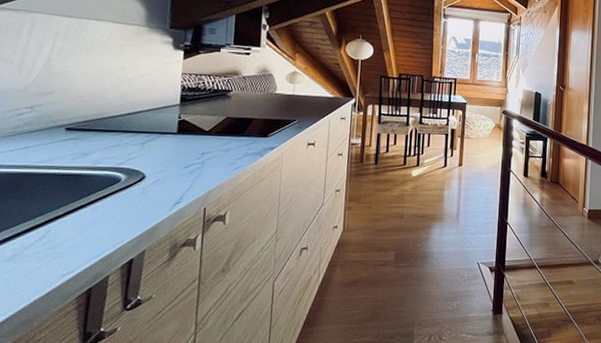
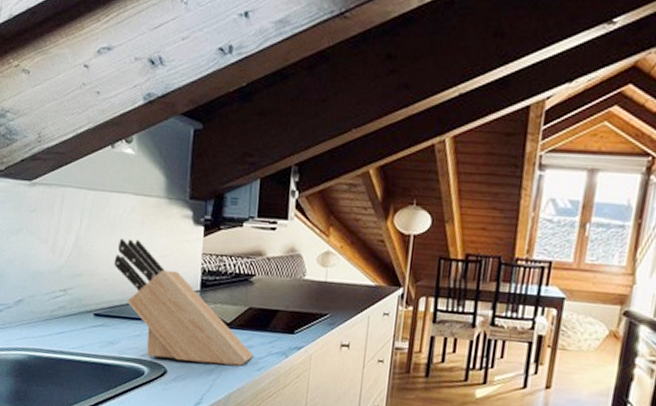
knife block: none [89,60,232,167] -> present [114,238,254,366]

